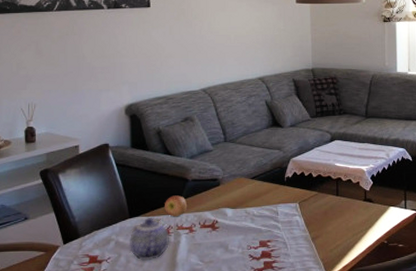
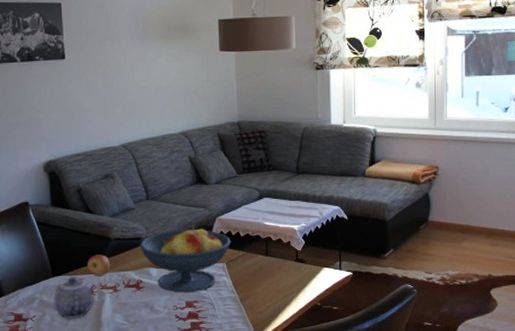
fruit bowl: none [216,166,304,233] -> present [140,225,231,293]

